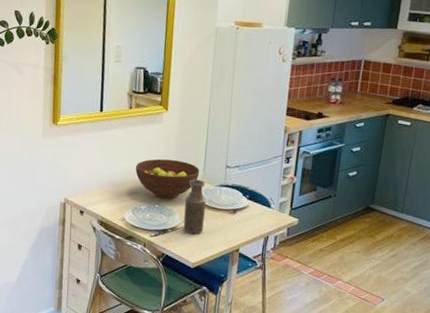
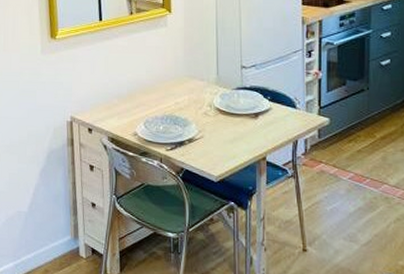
fruit bowl: present [135,158,200,200] -> none [142,65,213,109]
bottle: present [183,179,206,234] -> none [200,84,223,145]

